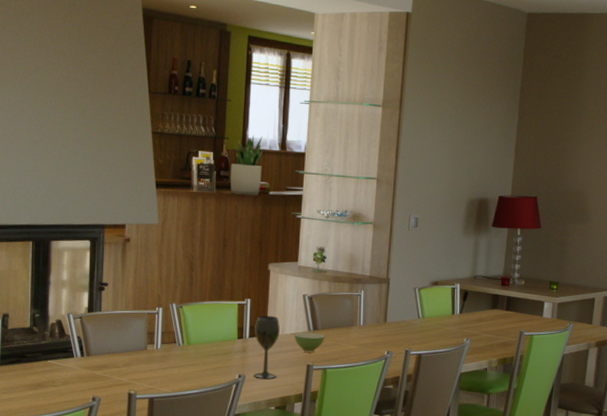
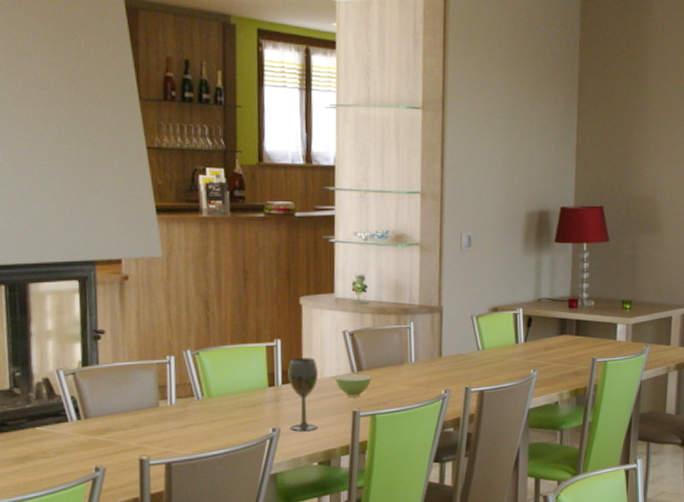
planter: present [230,135,264,197] -> none [247,147,285,219]

